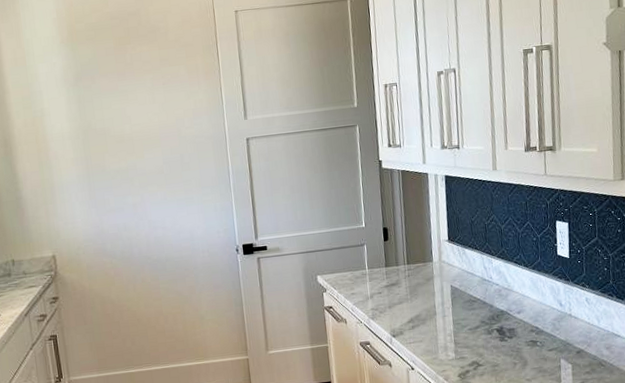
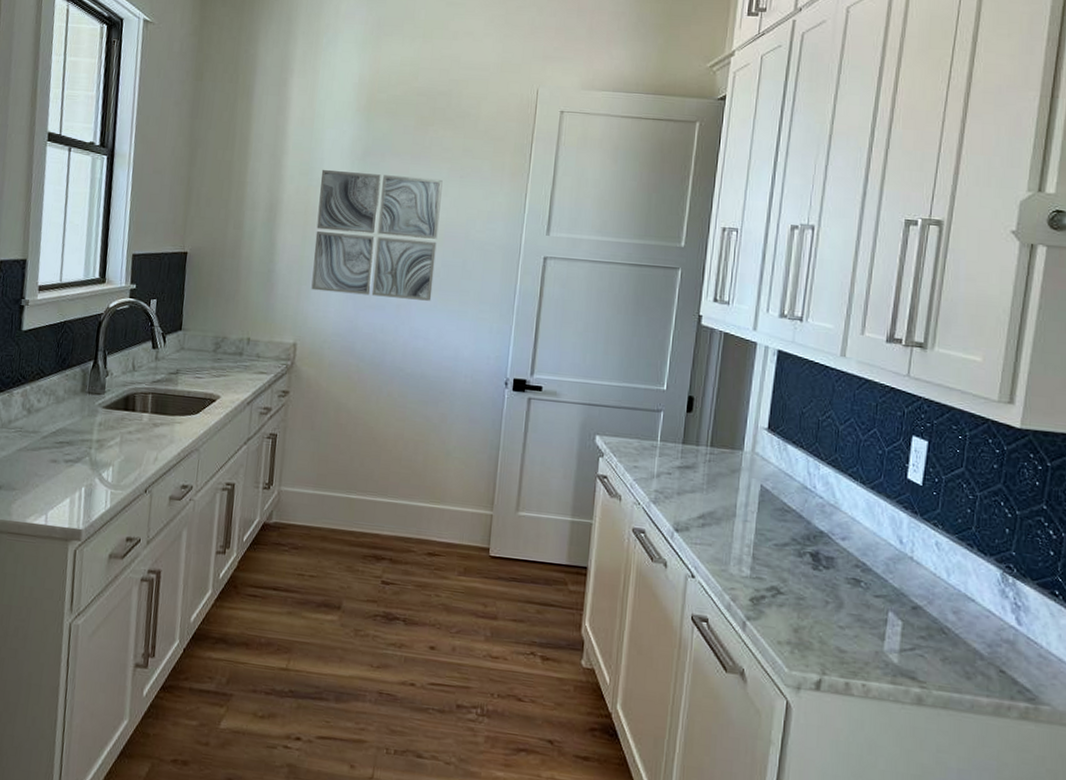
wall art: none [42,89,161,207] -> present [311,169,443,301]

